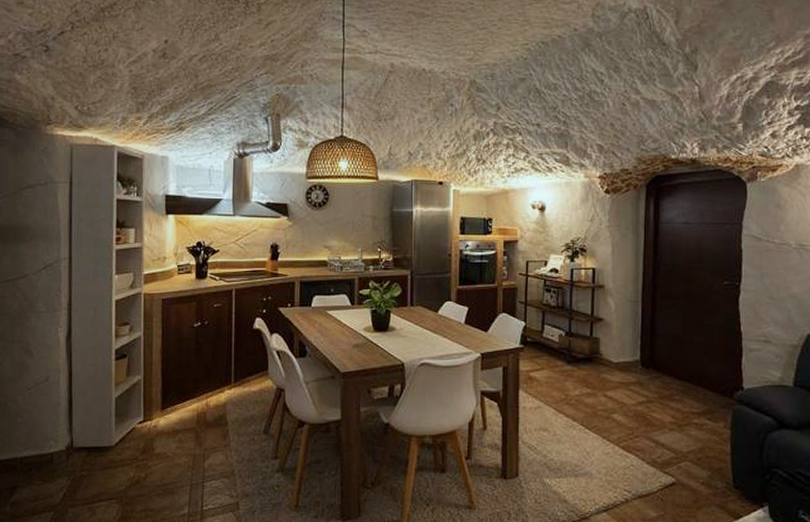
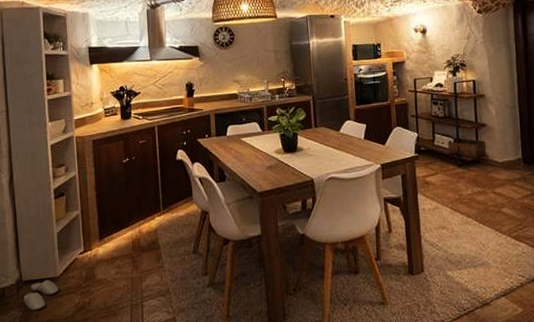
slippers: none [73,447,113,482] -> present [23,279,59,311]

